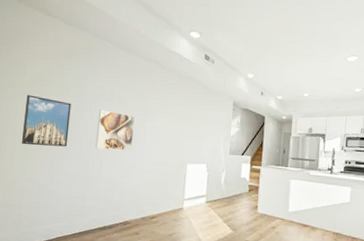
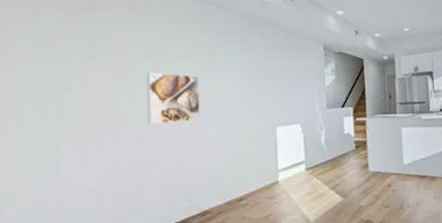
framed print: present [21,95,71,147] -> none [31,63,106,133]

